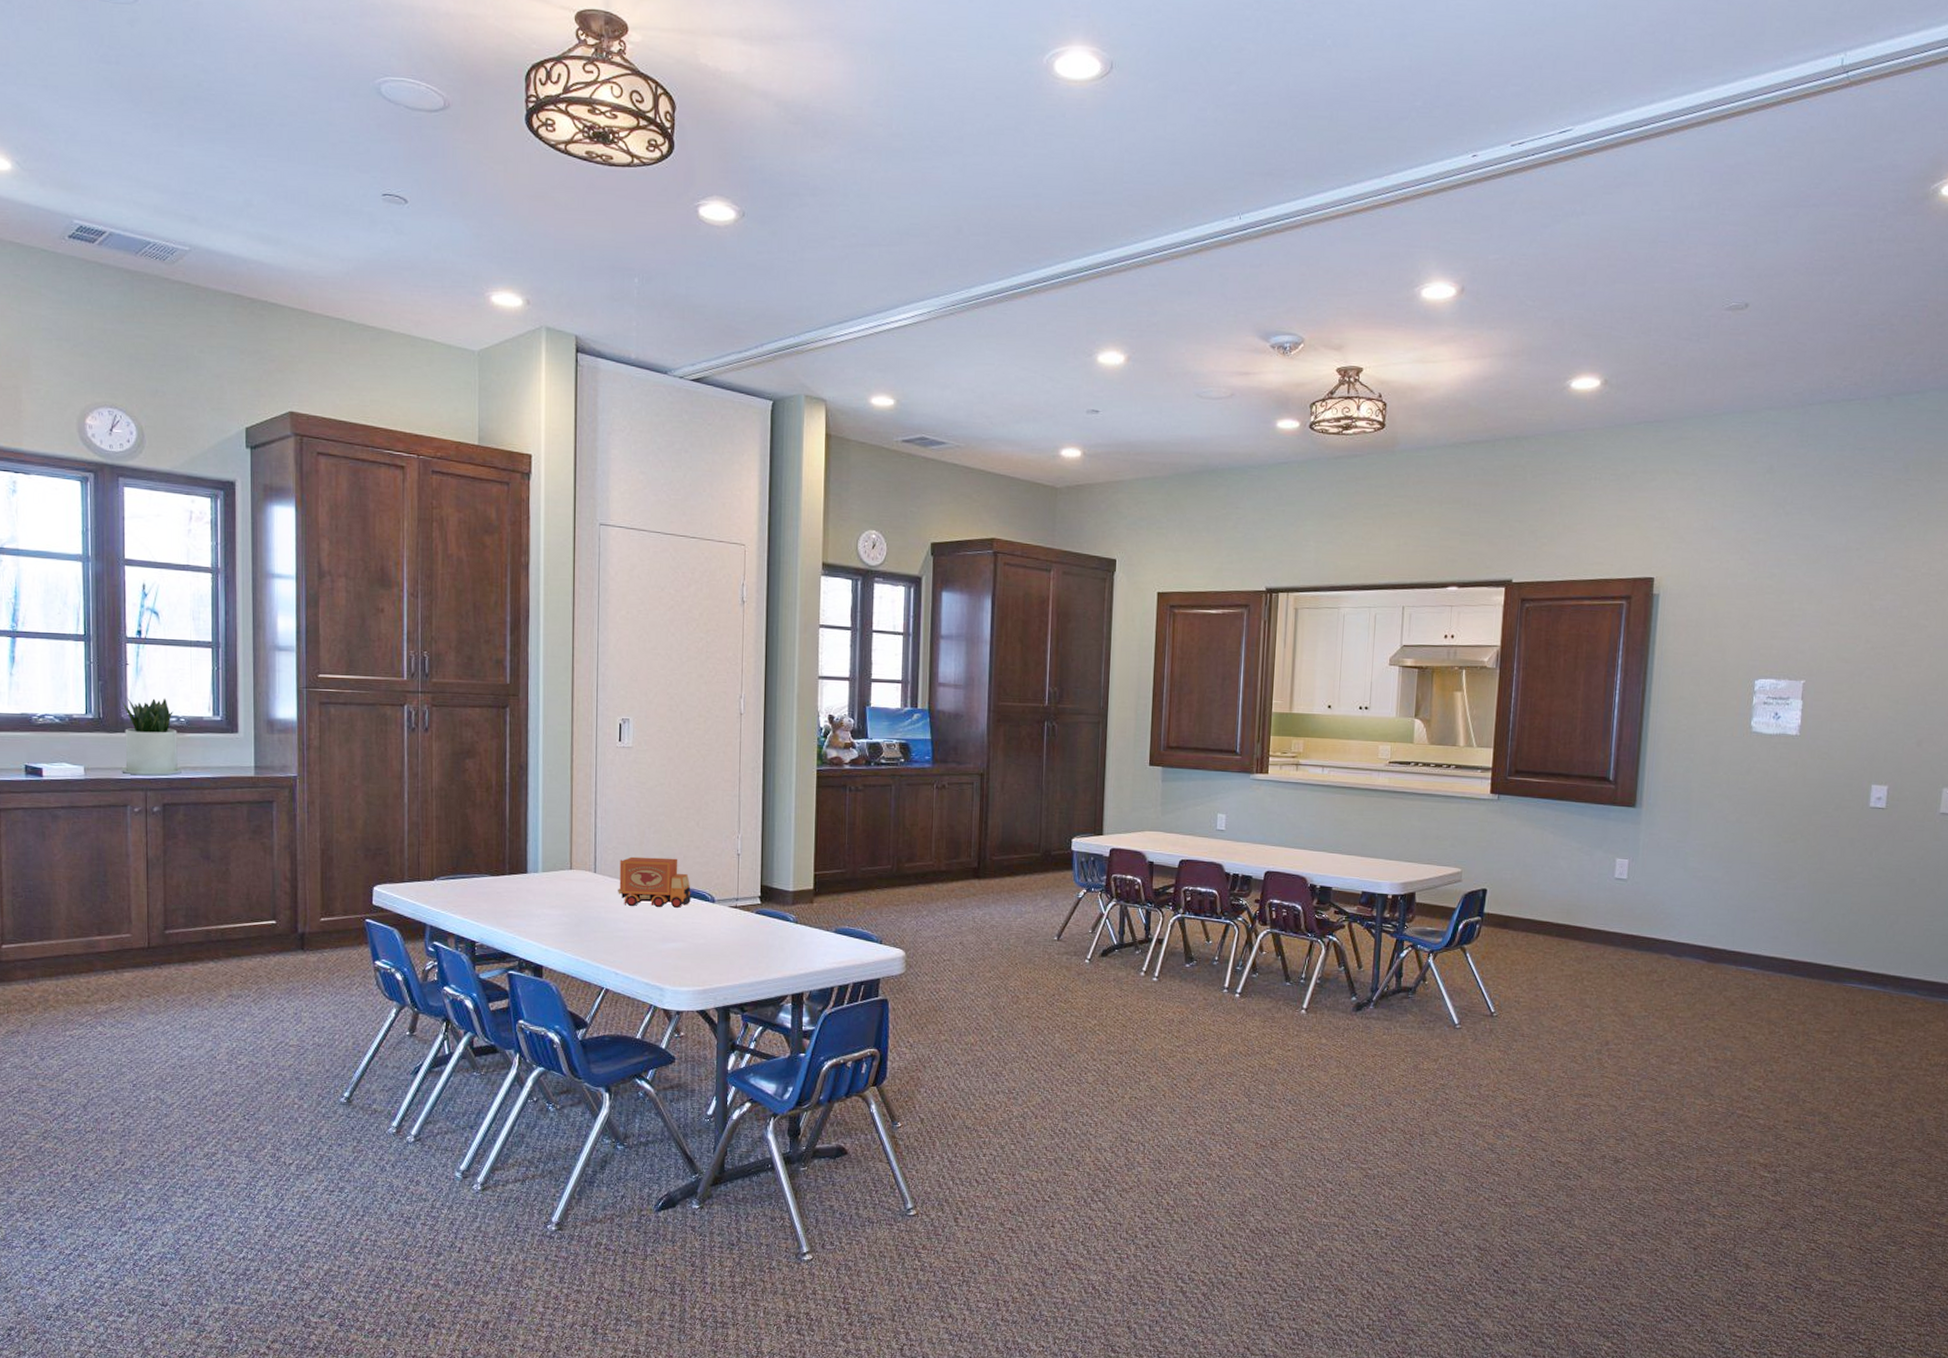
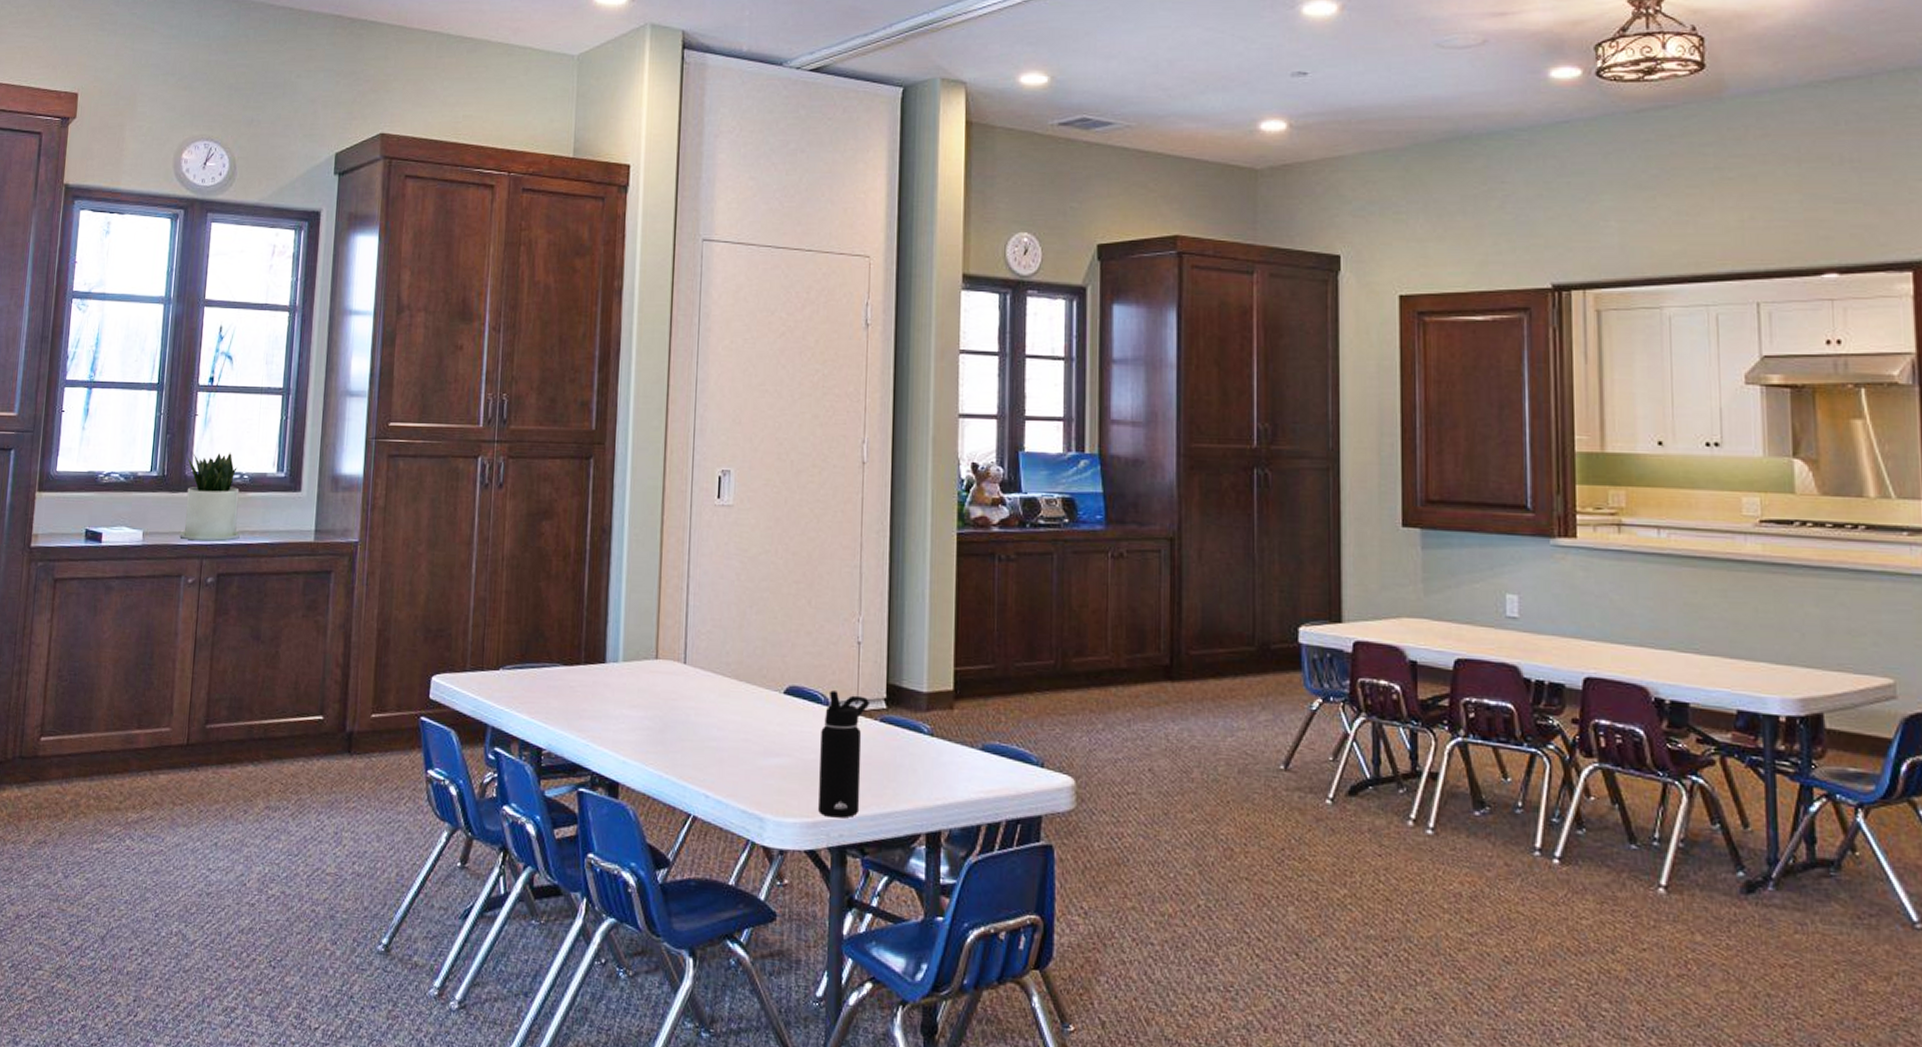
toy truck: present [618,856,691,908] -> none [711,643,800,711]
water bottle: none [707,891,748,986] -> present [818,690,871,818]

